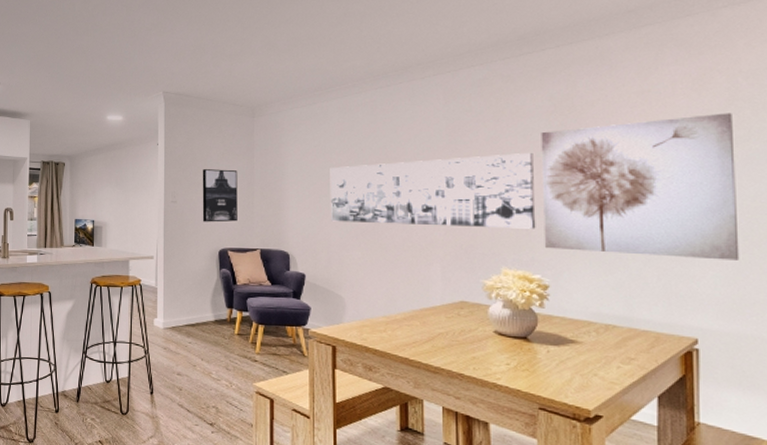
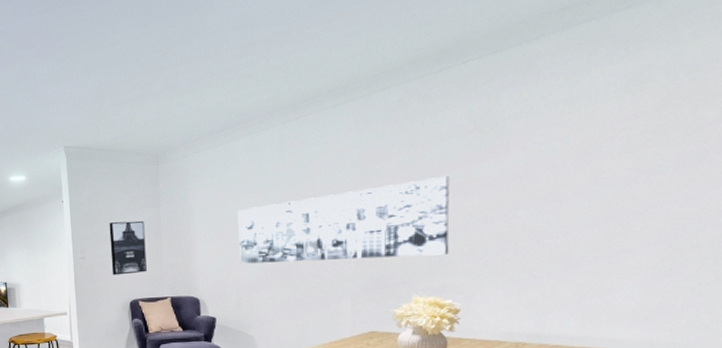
wall art: present [541,112,740,260] -> none [457,113,668,273]

